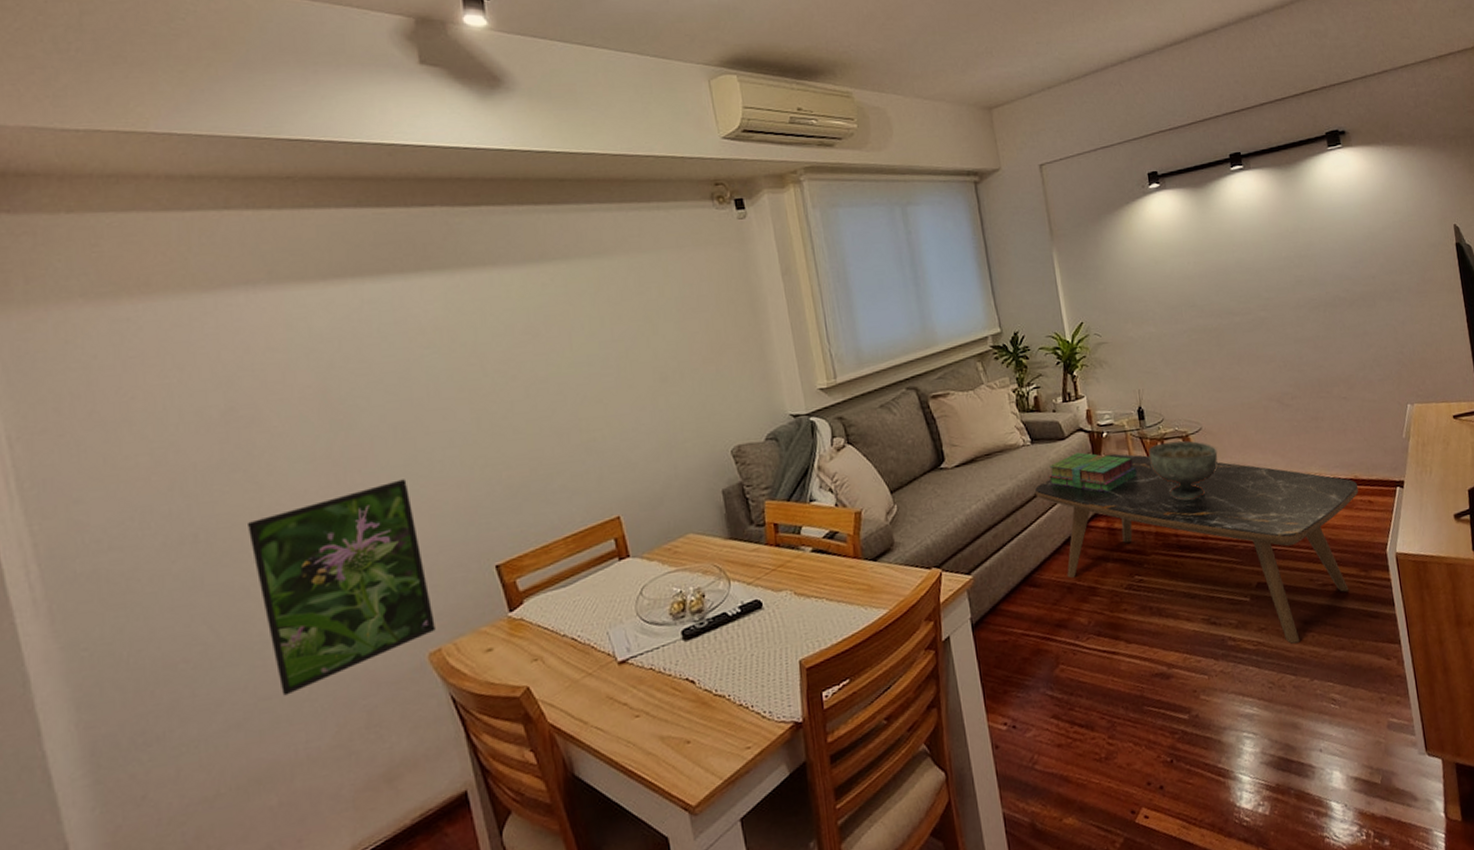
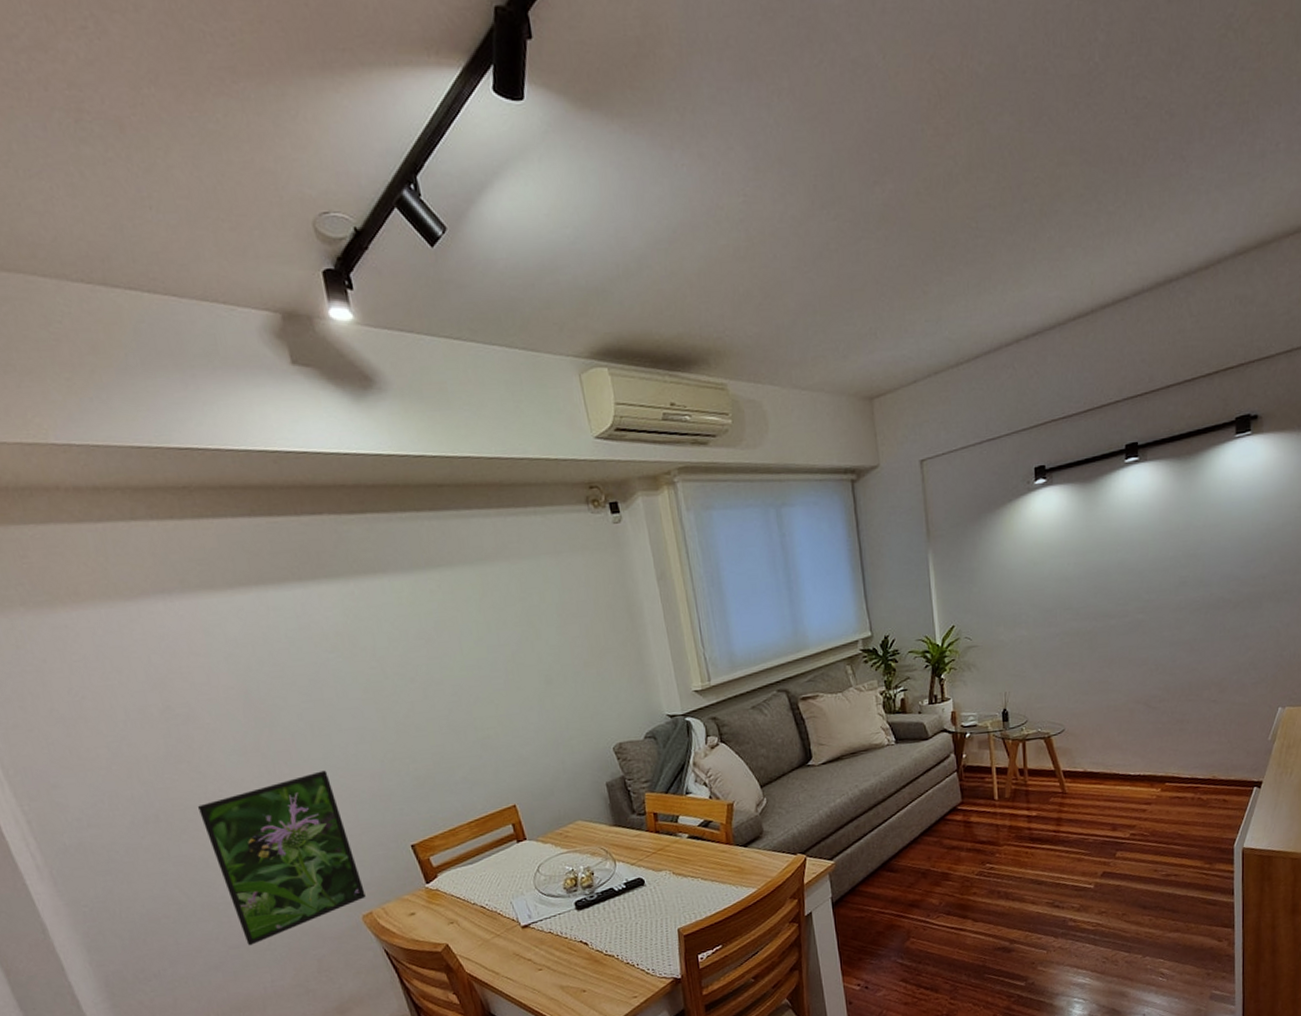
coffee table: present [1035,453,1359,644] -> none [897,753,1215,926]
stack of books: present [1048,452,1138,492] -> none [910,751,997,789]
decorative bowl: present [1148,440,1218,501] -> none [1009,741,1078,797]

